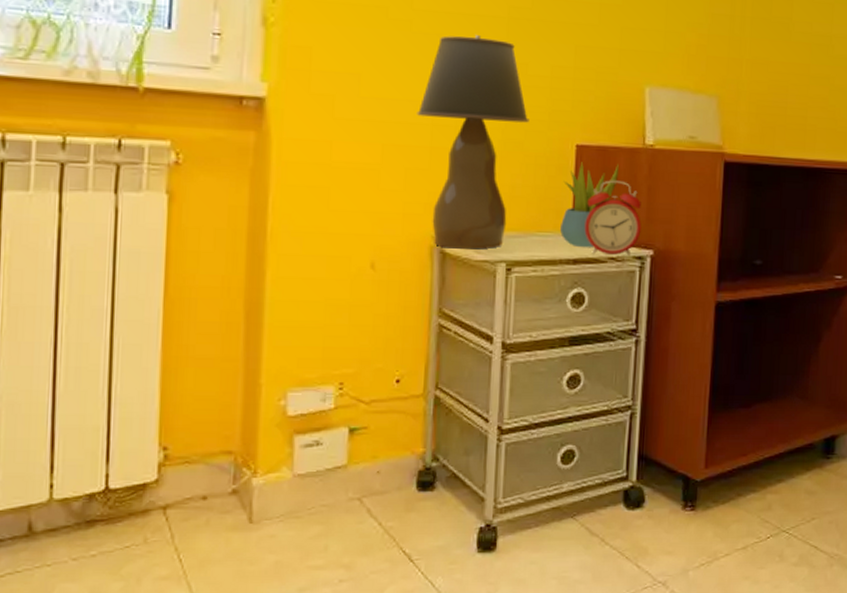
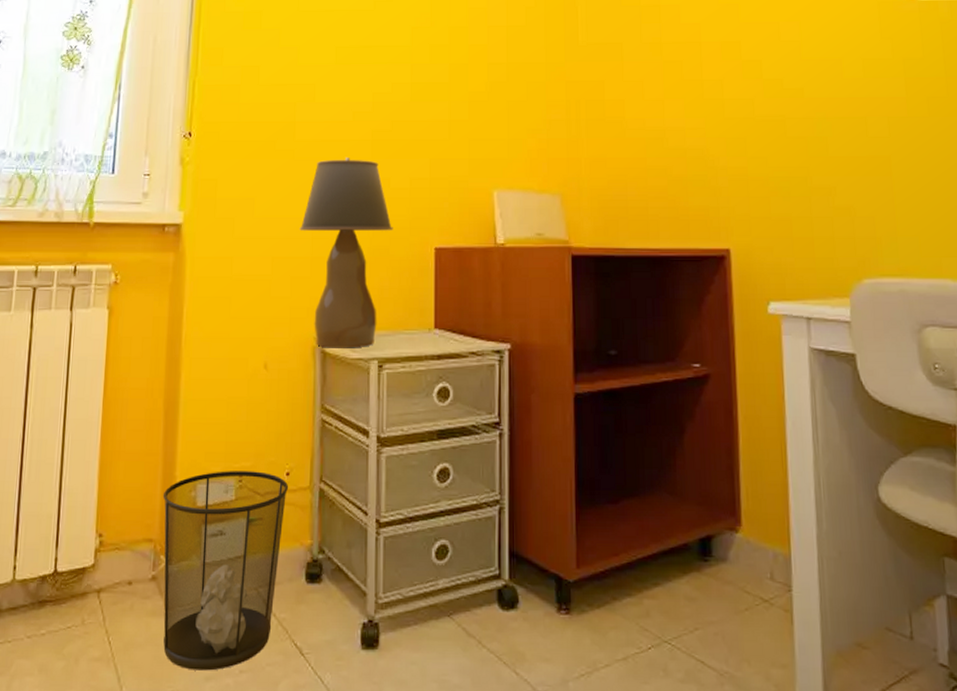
waste bin: none [244,378,399,583] -> present [163,471,289,671]
succulent plant: present [560,162,619,248] -> none [425,263,474,344]
alarm clock: present [584,180,641,257] -> none [446,278,498,351]

